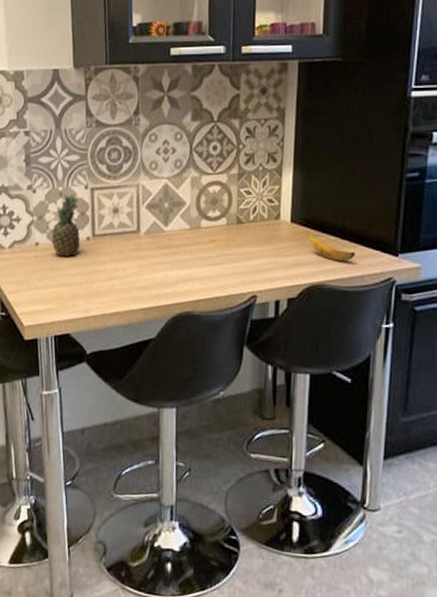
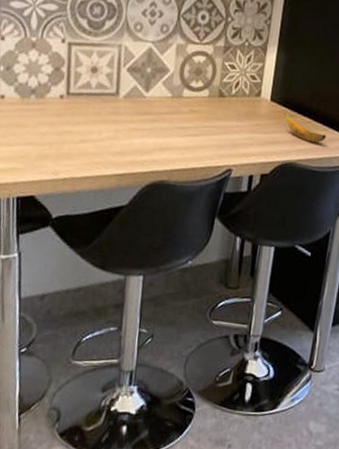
fruit: present [52,193,81,256] -> none [20,44,55,114]

